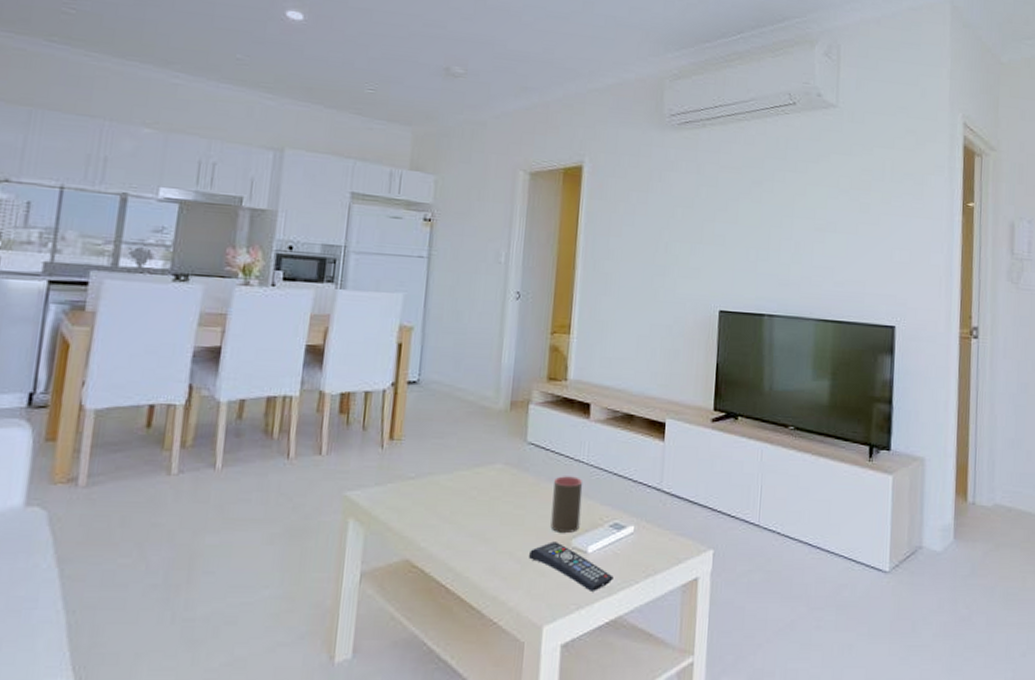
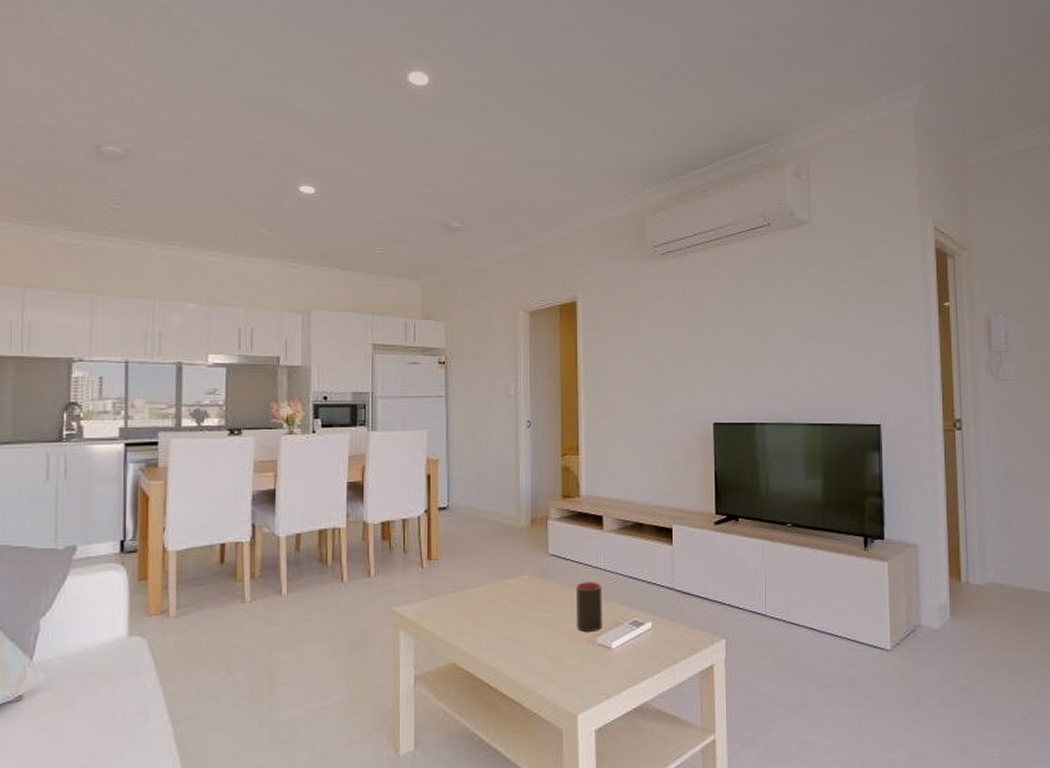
remote control: present [528,541,614,591] -> none [559,640,637,682]

